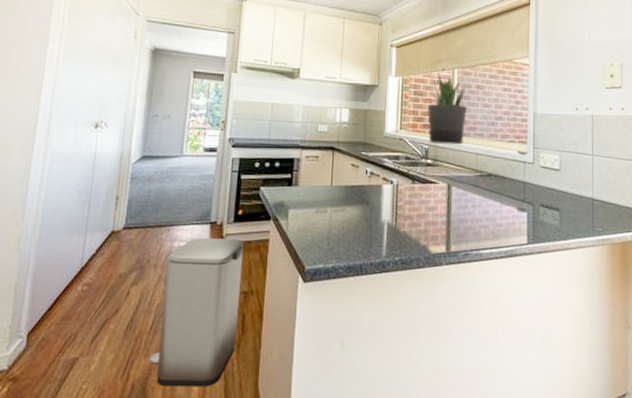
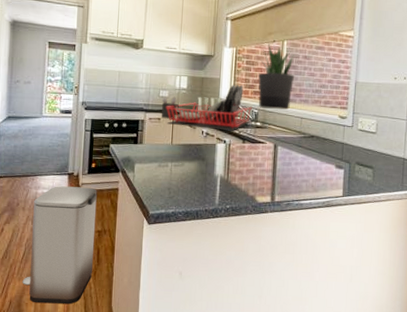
dish rack: none [319,117,422,170] -> present [161,85,252,131]

